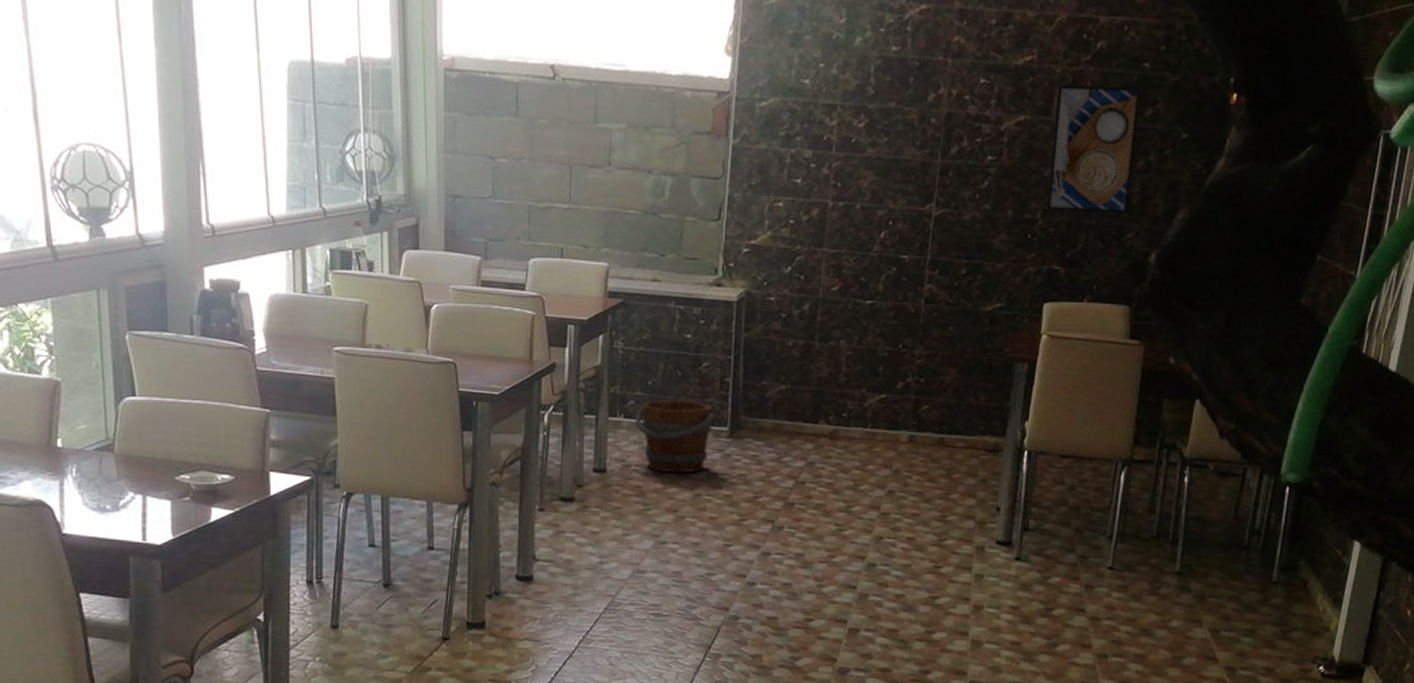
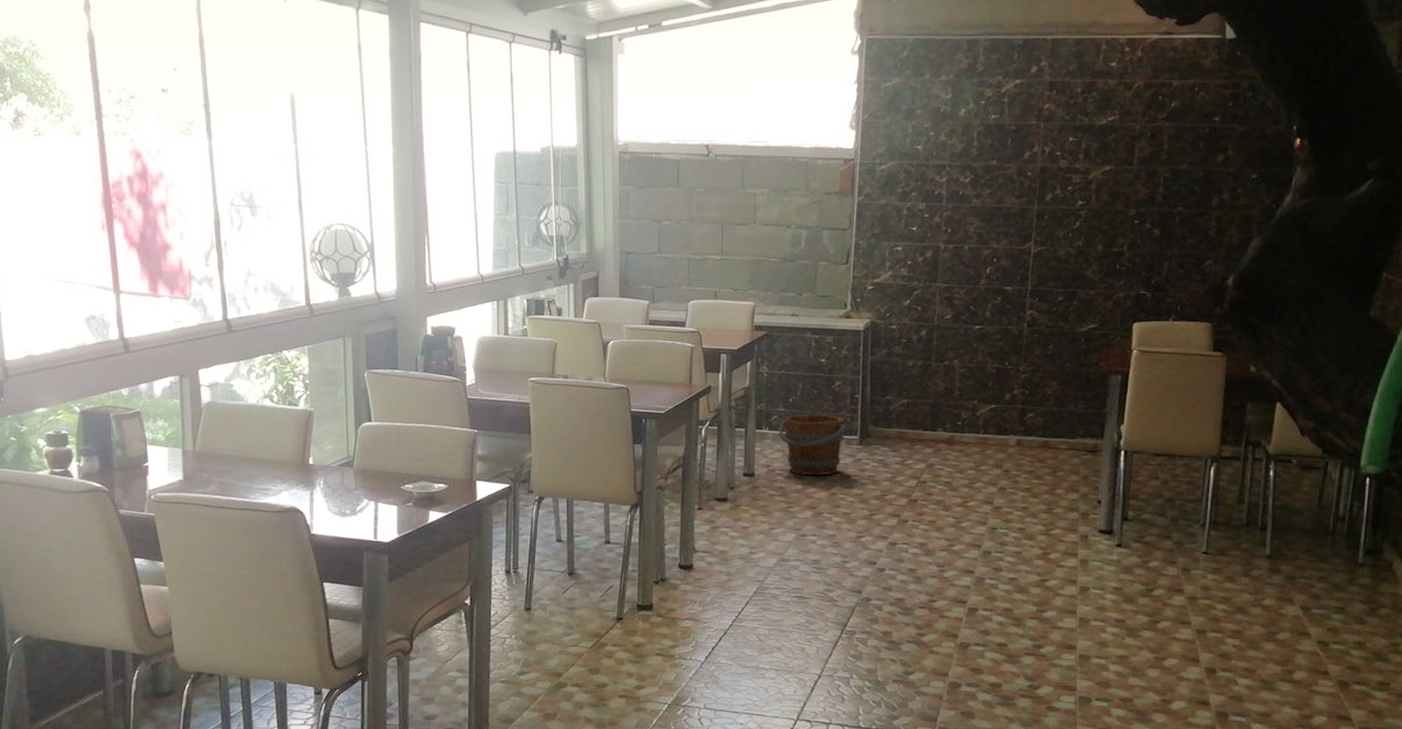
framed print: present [1047,84,1142,214] -> none [1132,138,1213,245]

